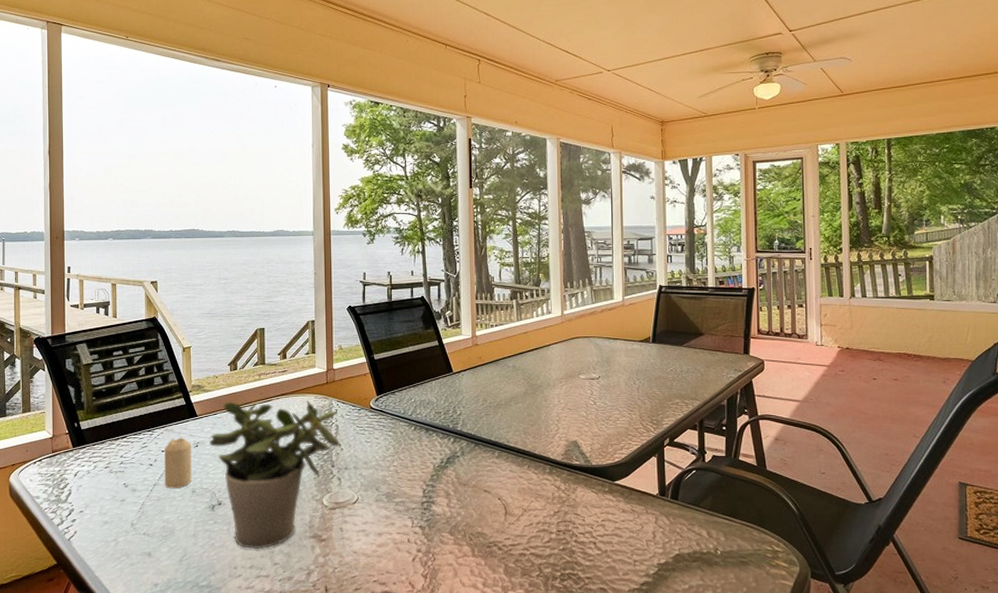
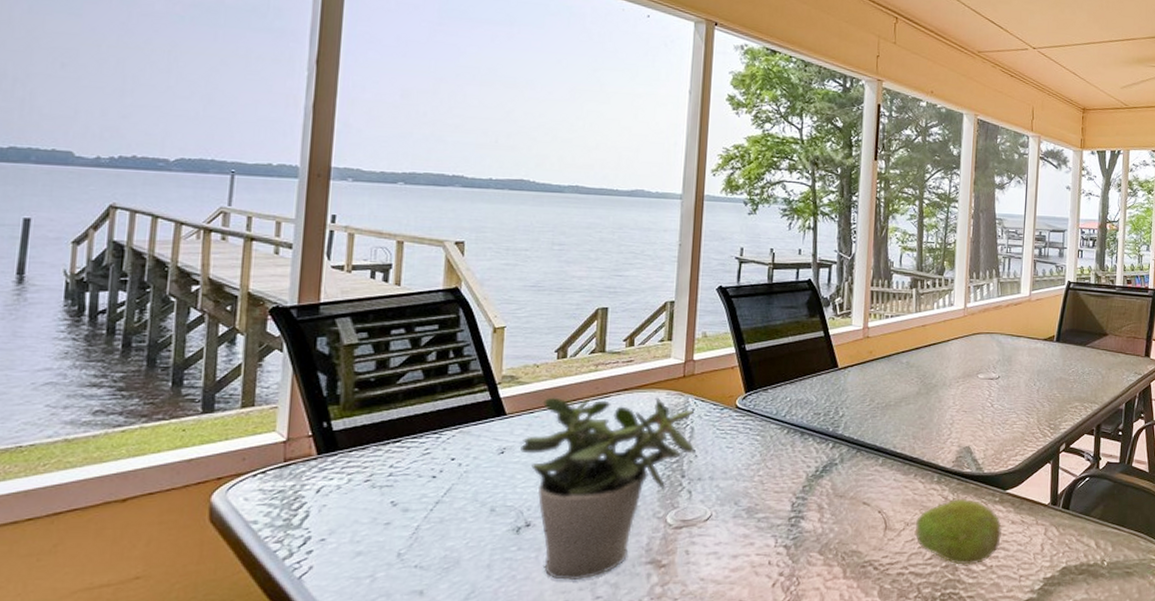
candle: present [164,437,192,489] -> none [452,441,495,508]
fruit: none [531,488,614,550] -> present [913,498,1003,566]

